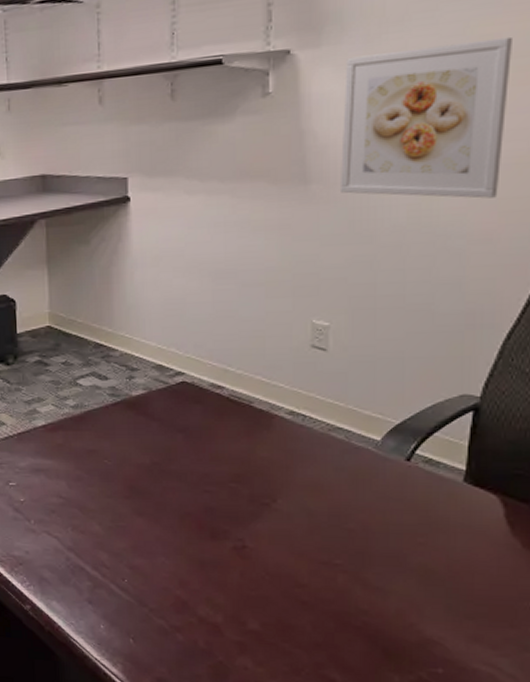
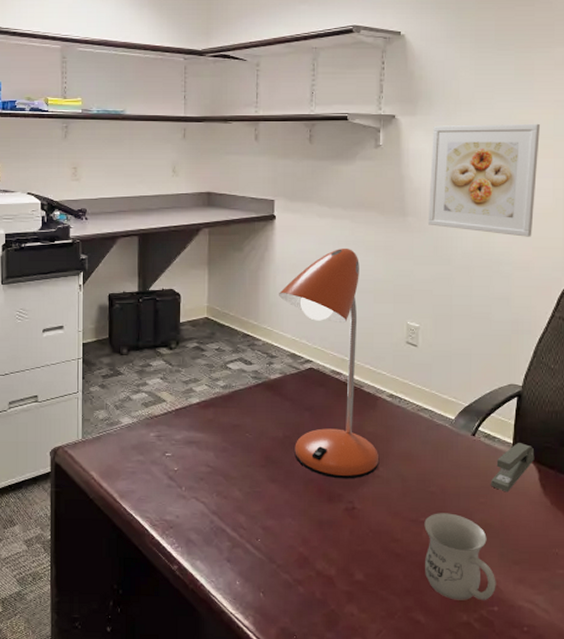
desk lamp: none [138,230,277,513] -> present [279,247,380,479]
mug: none [339,554,441,661] -> present [424,513,496,601]
stapler: none [432,469,499,530] -> present [490,443,535,491]

